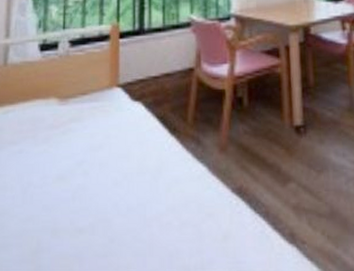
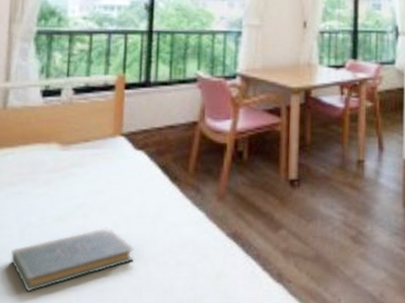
book: none [14,186,135,258] -> present [11,227,134,292]

